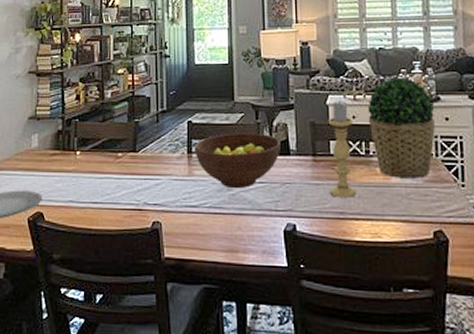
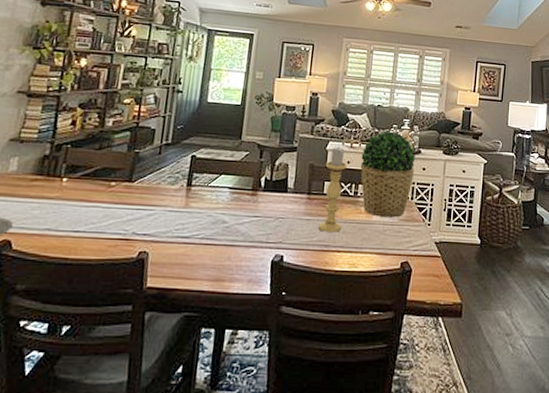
fruit bowl: present [194,133,280,189] -> none [194,169,280,222]

